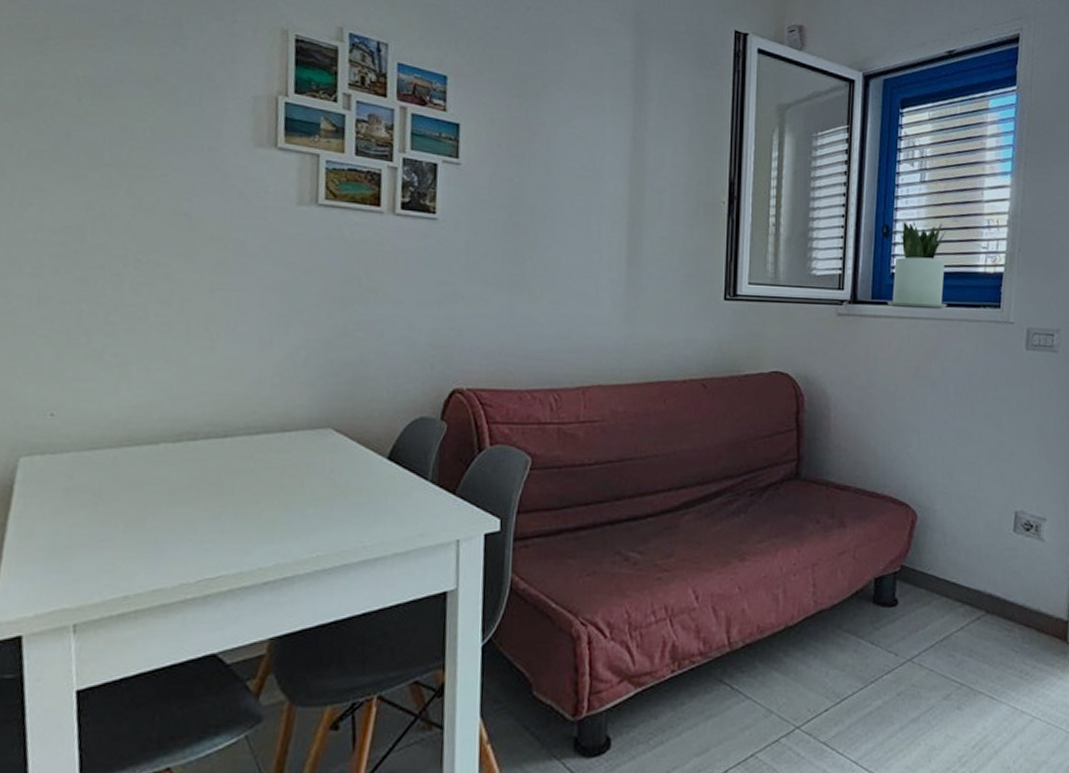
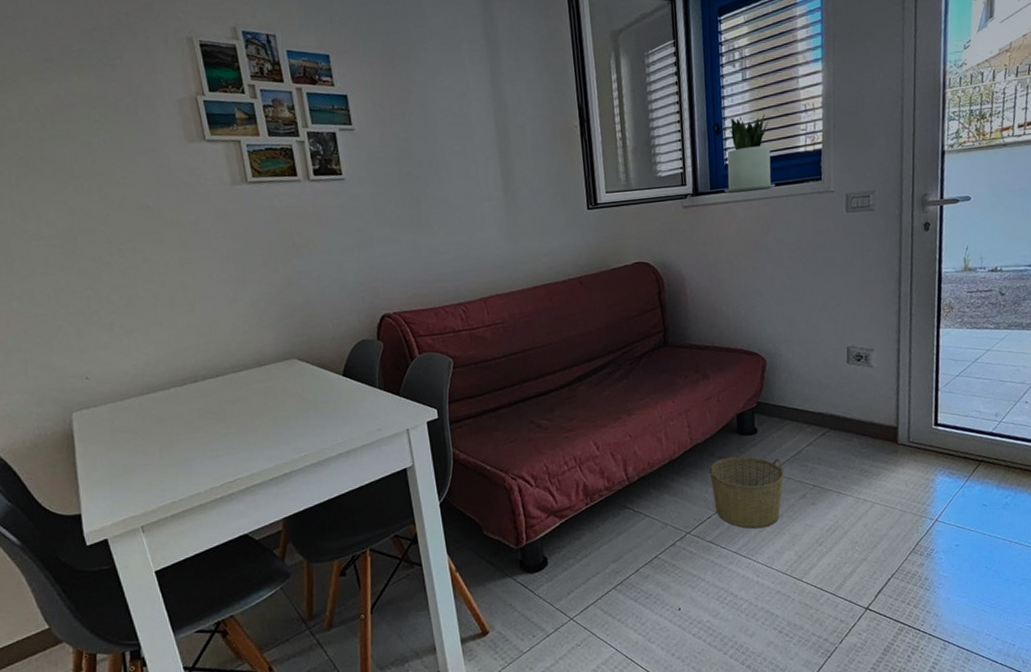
basket: none [833,632,926,733] -> present [709,456,784,529]

